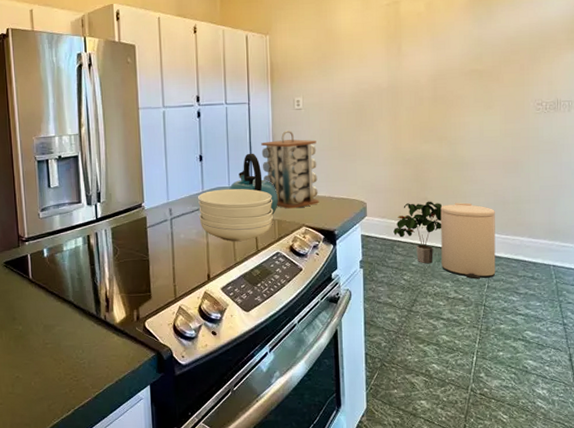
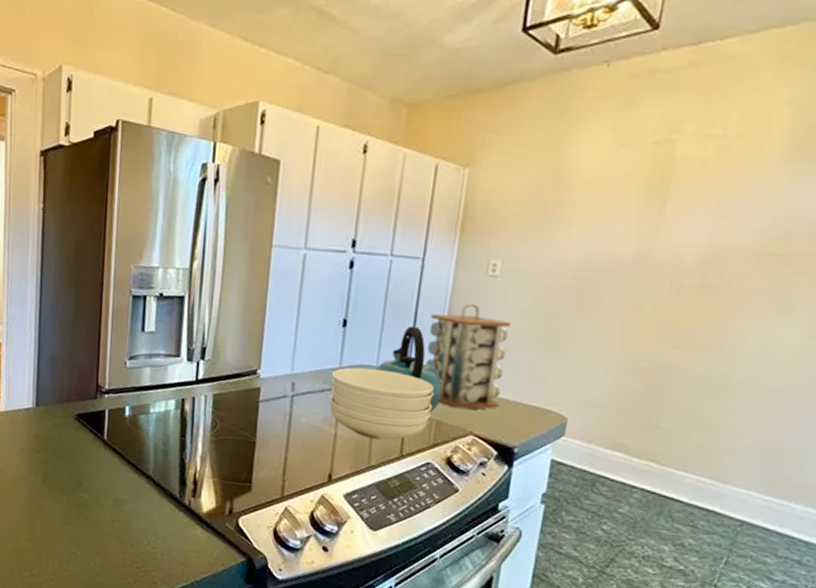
potted plant: present [393,201,442,264] -> none [599,428,680,516]
pedal bin: present [440,202,496,279] -> none [661,439,762,551]

